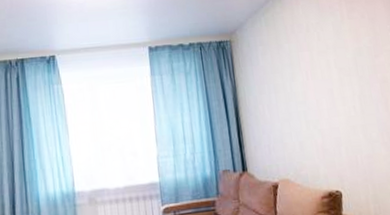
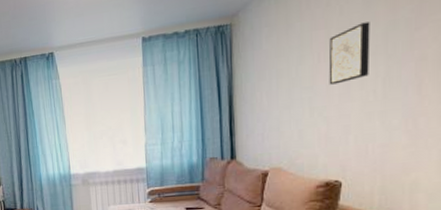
wall art: none [313,47,348,100] -> present [328,21,370,85]

